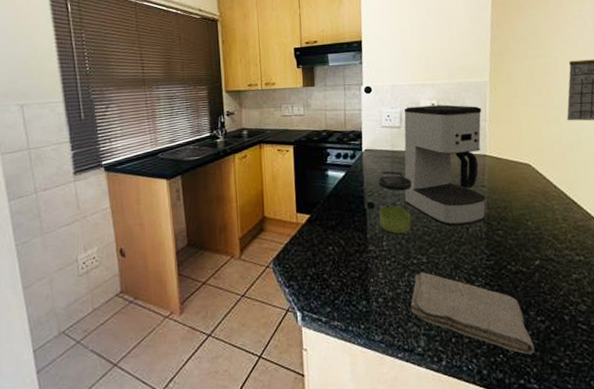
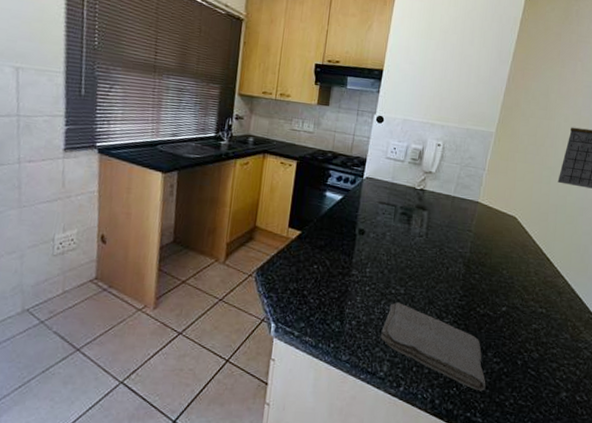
jar: present [378,175,412,233] -> none [366,205,405,263]
coffee maker: present [403,104,486,226] -> none [394,143,483,265]

